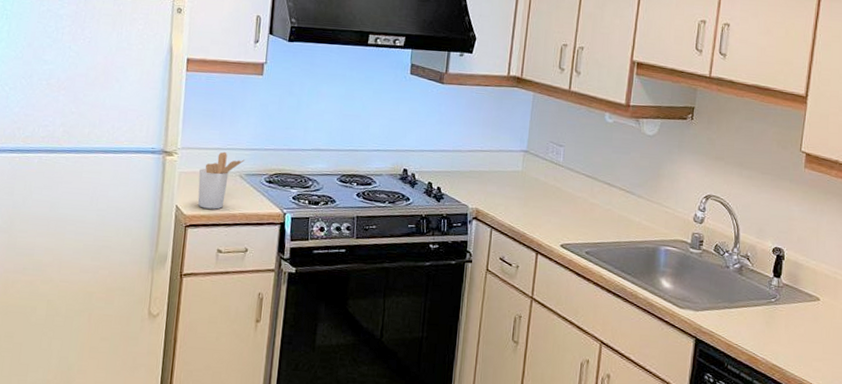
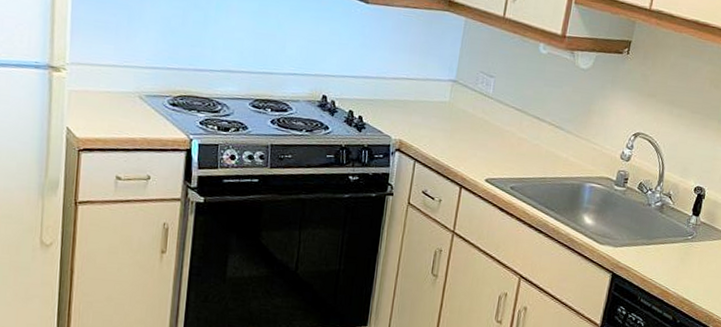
utensil holder: present [197,152,244,210] -> none [91,69,144,133]

